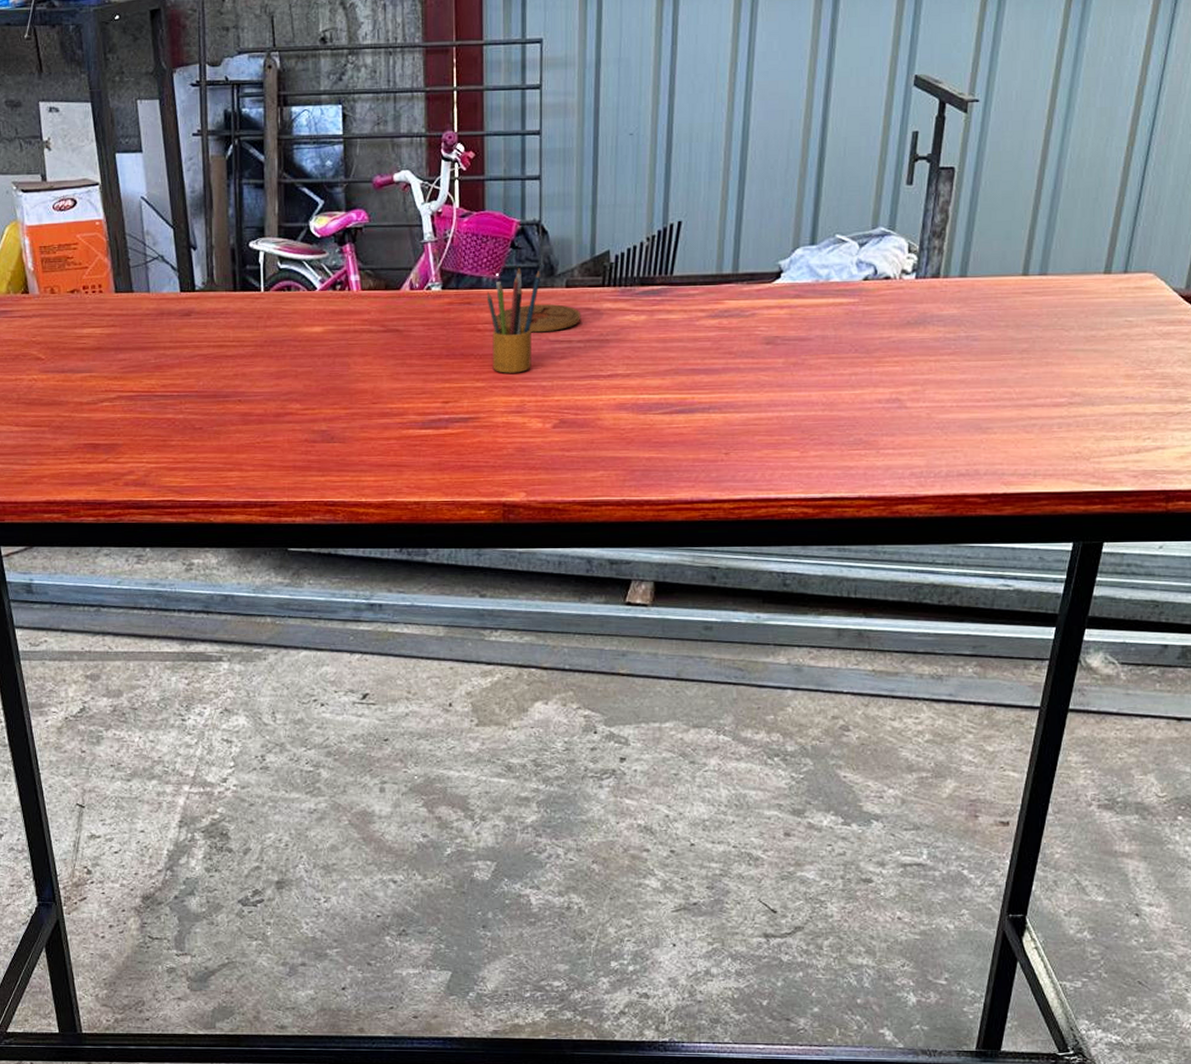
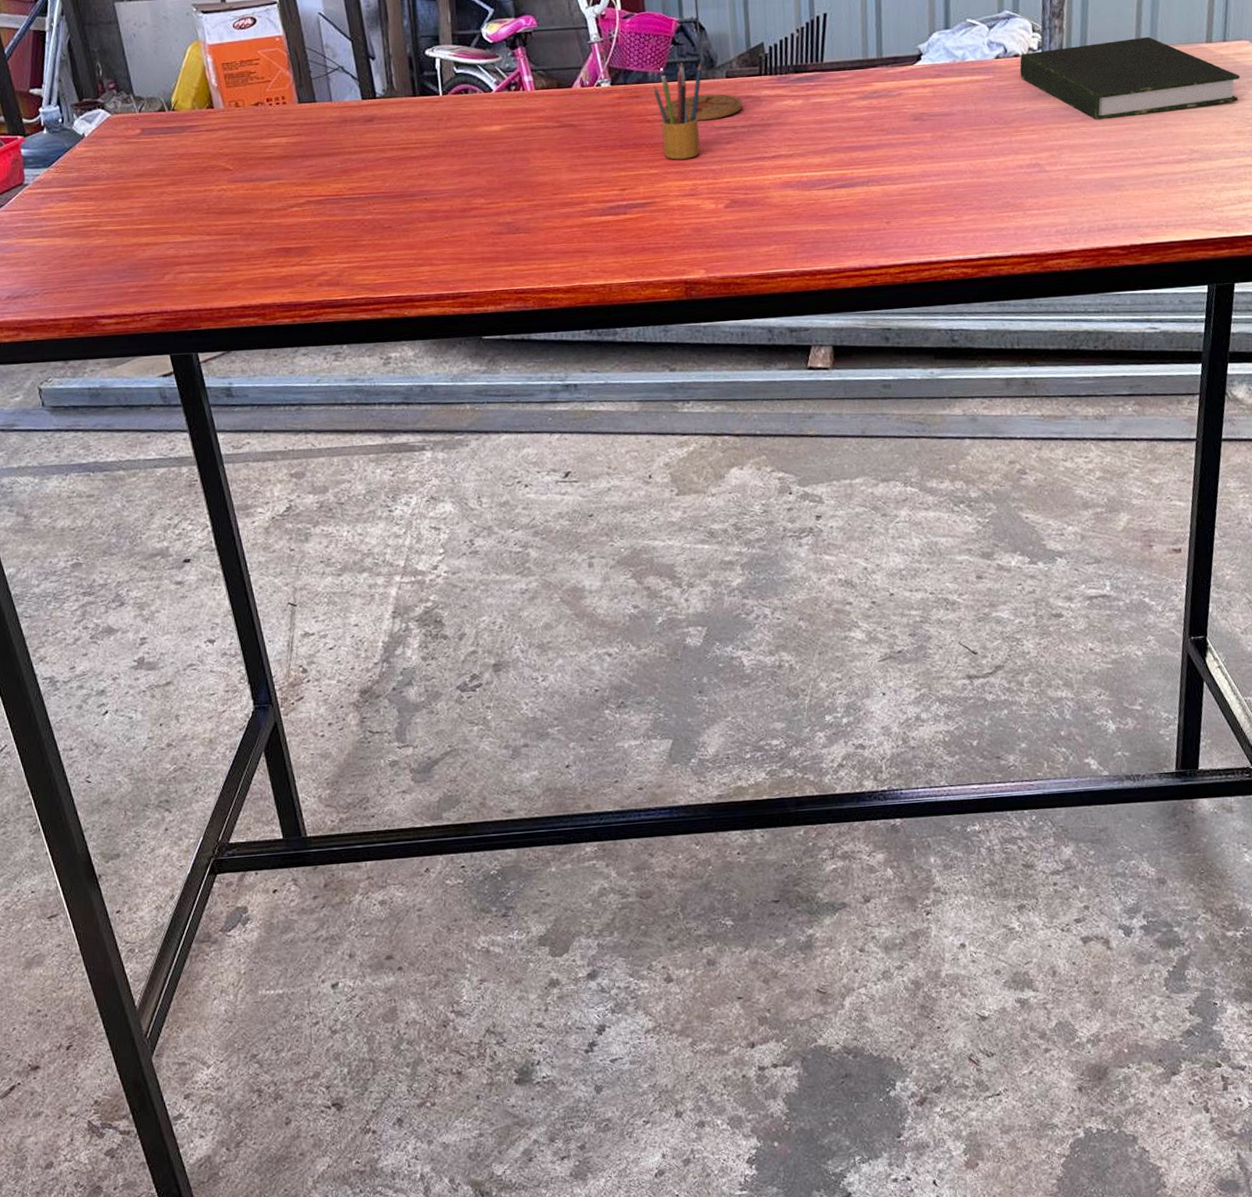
book: none [889,263,1138,354] -> present [1019,36,1240,120]

